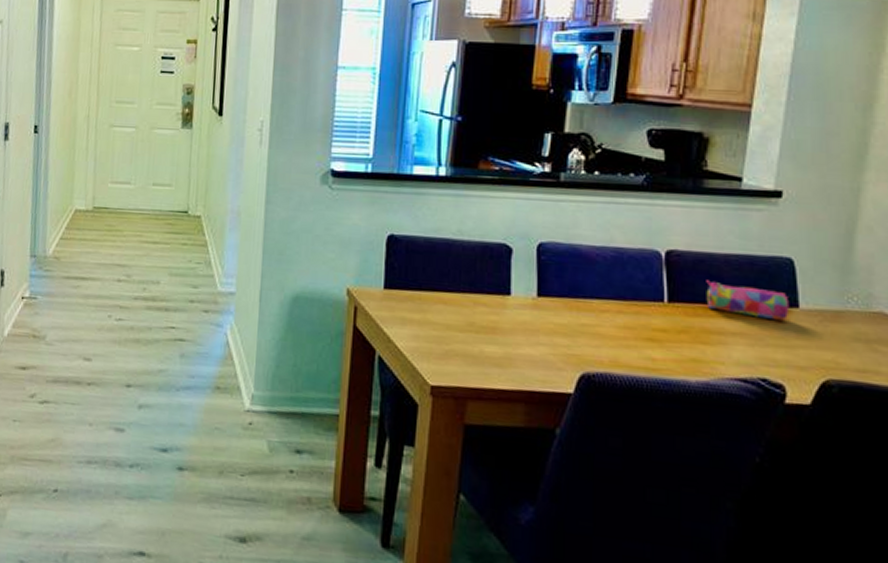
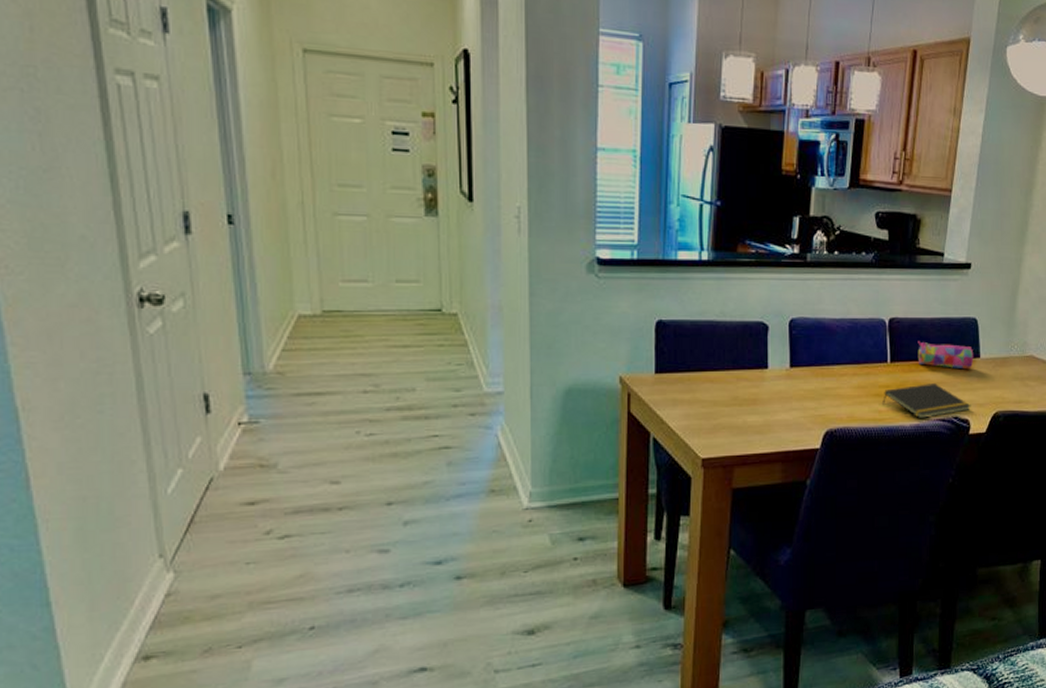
notepad: none [657,332,787,376] -> present [882,383,971,419]

